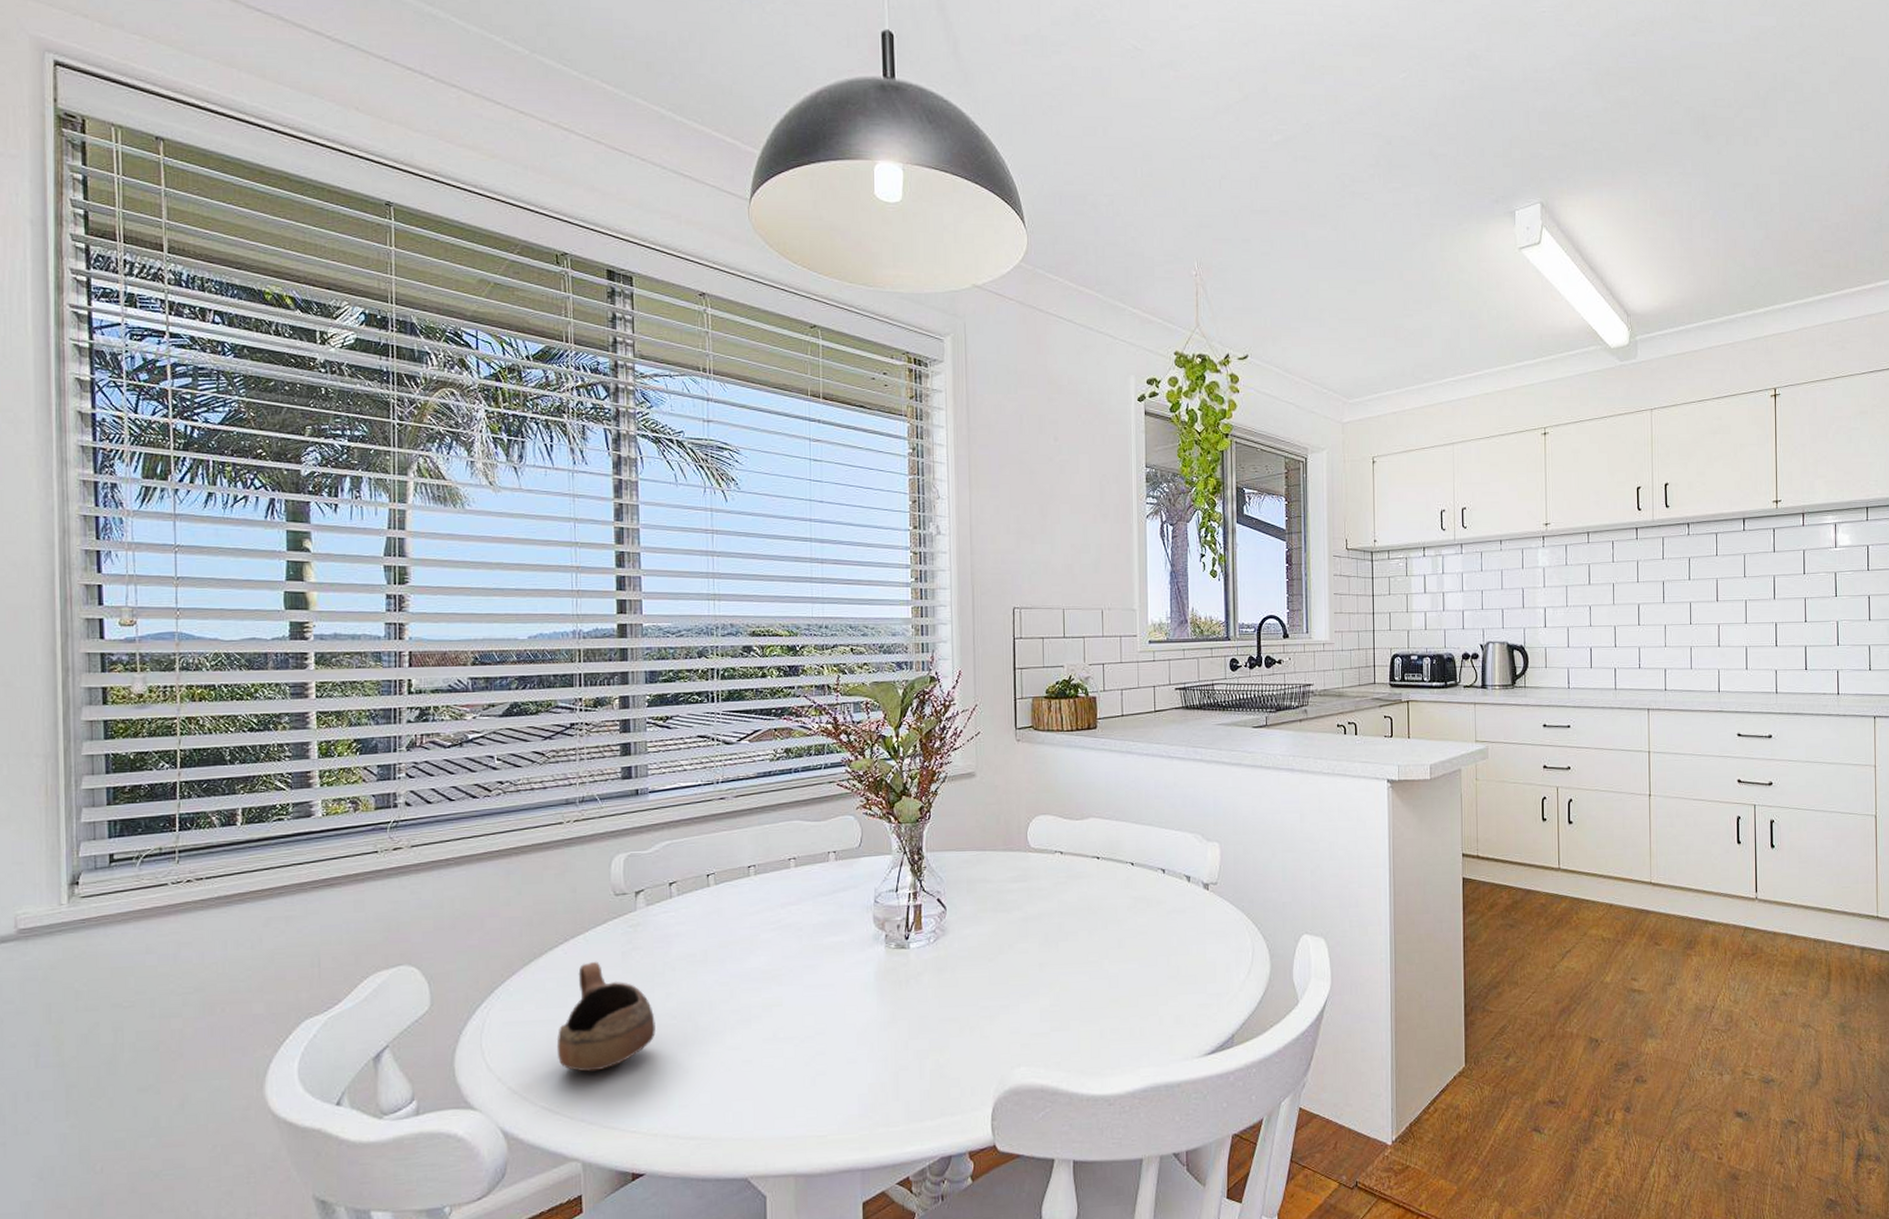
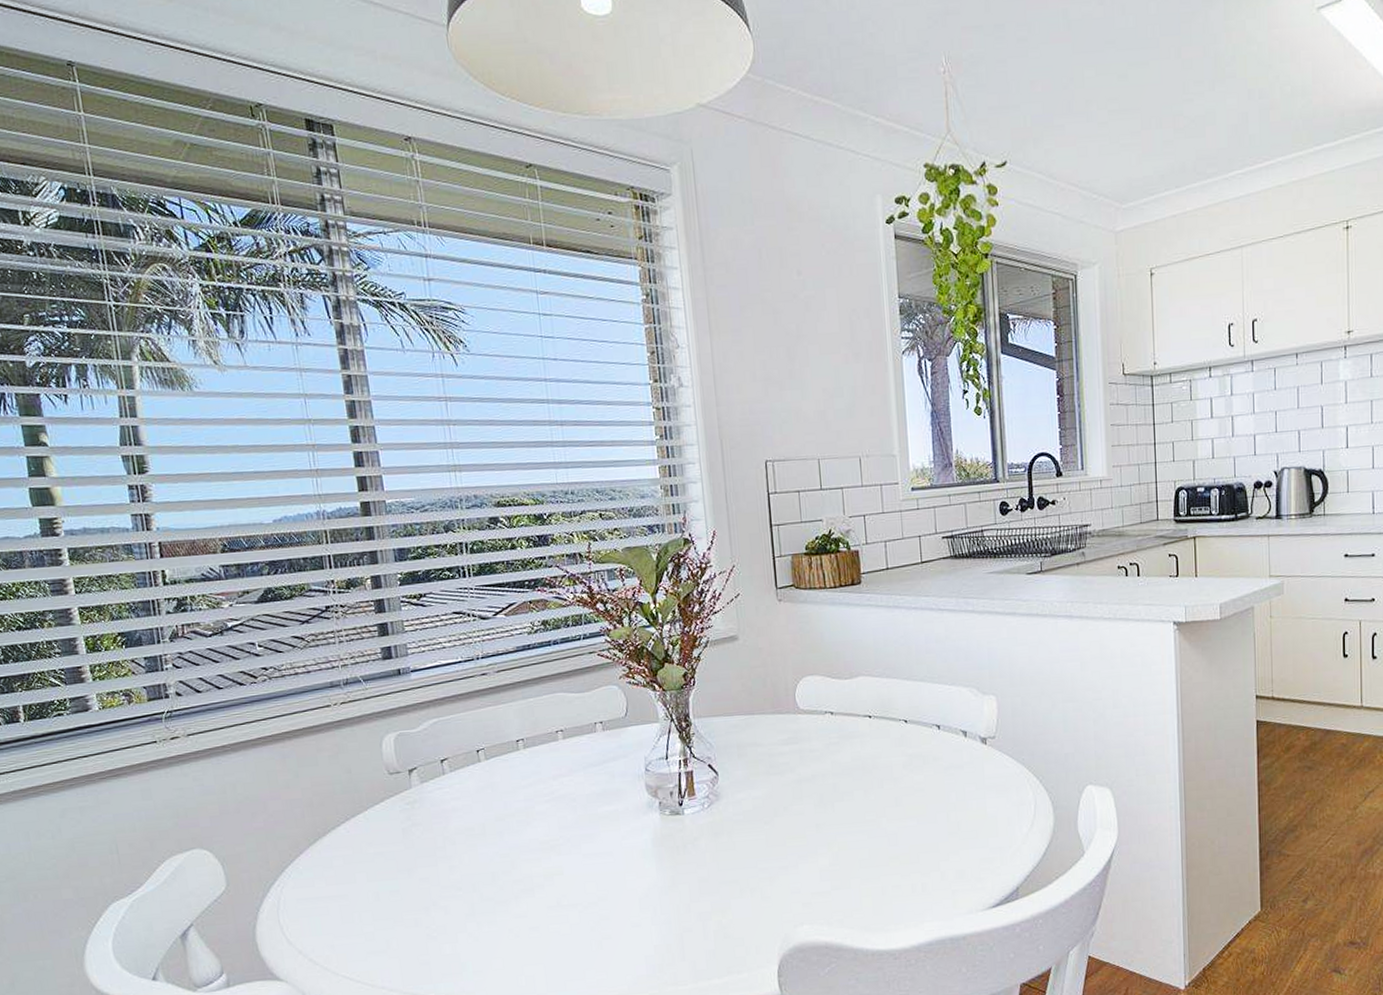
cup: present [556,961,656,1072] -> none [349,838,443,943]

